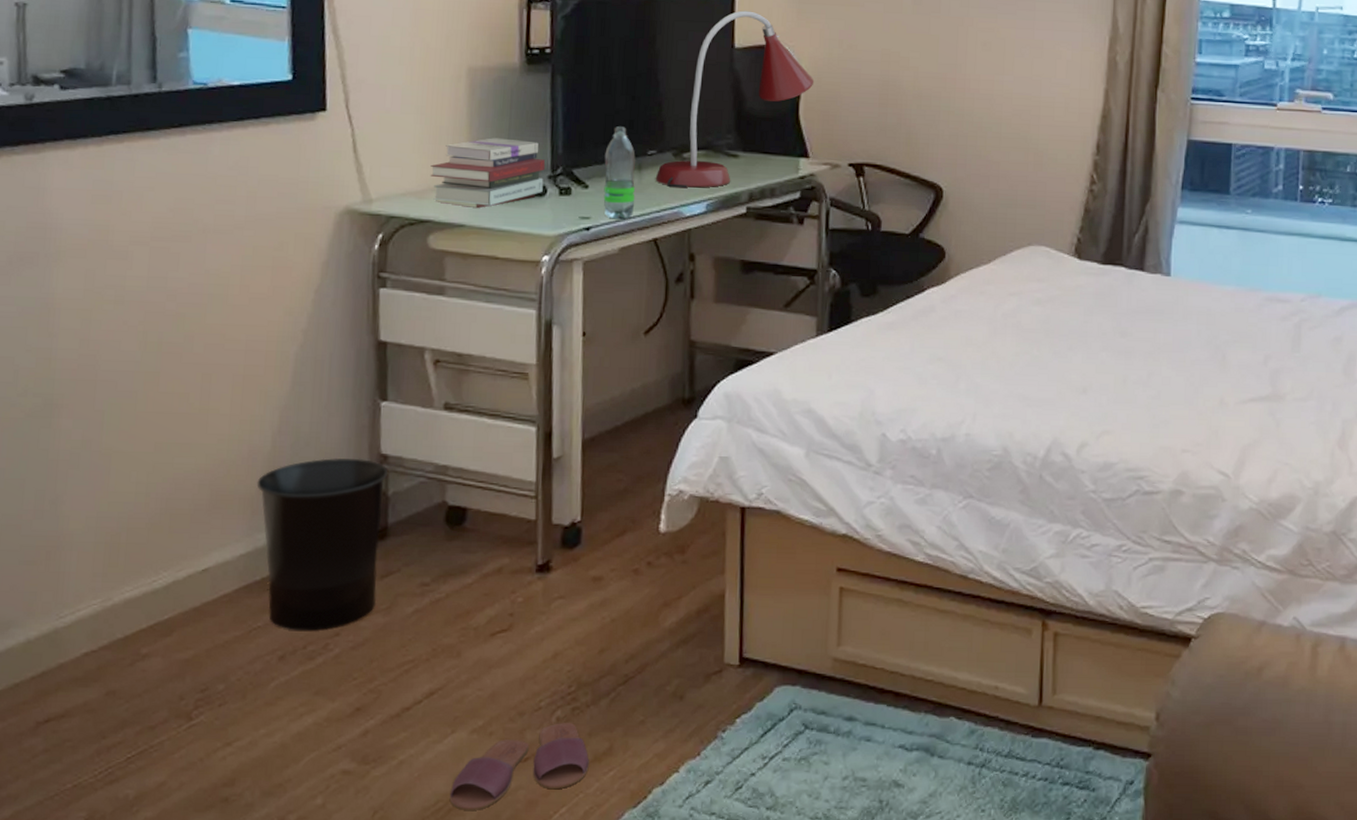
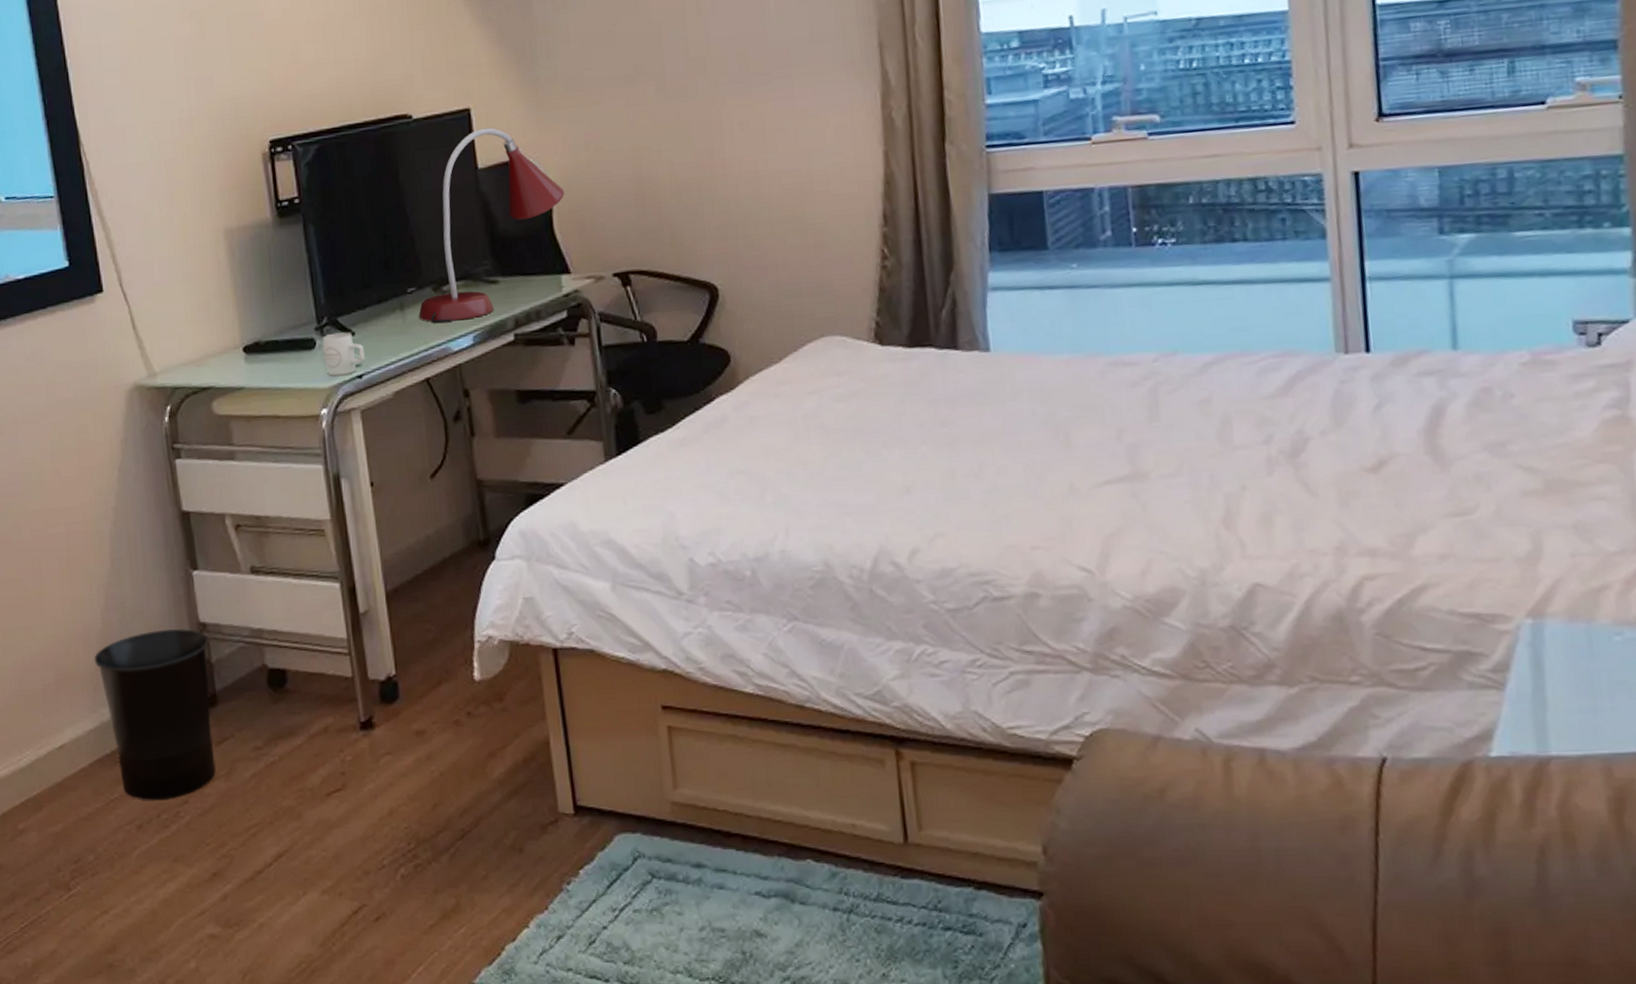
books: present [430,138,546,208] -> none [204,295,312,369]
slippers: present [449,722,589,810] -> none [310,879,440,971]
mug: none [552,183,596,226] -> present [322,332,366,377]
bottle: present [603,126,636,219] -> none [365,267,403,363]

